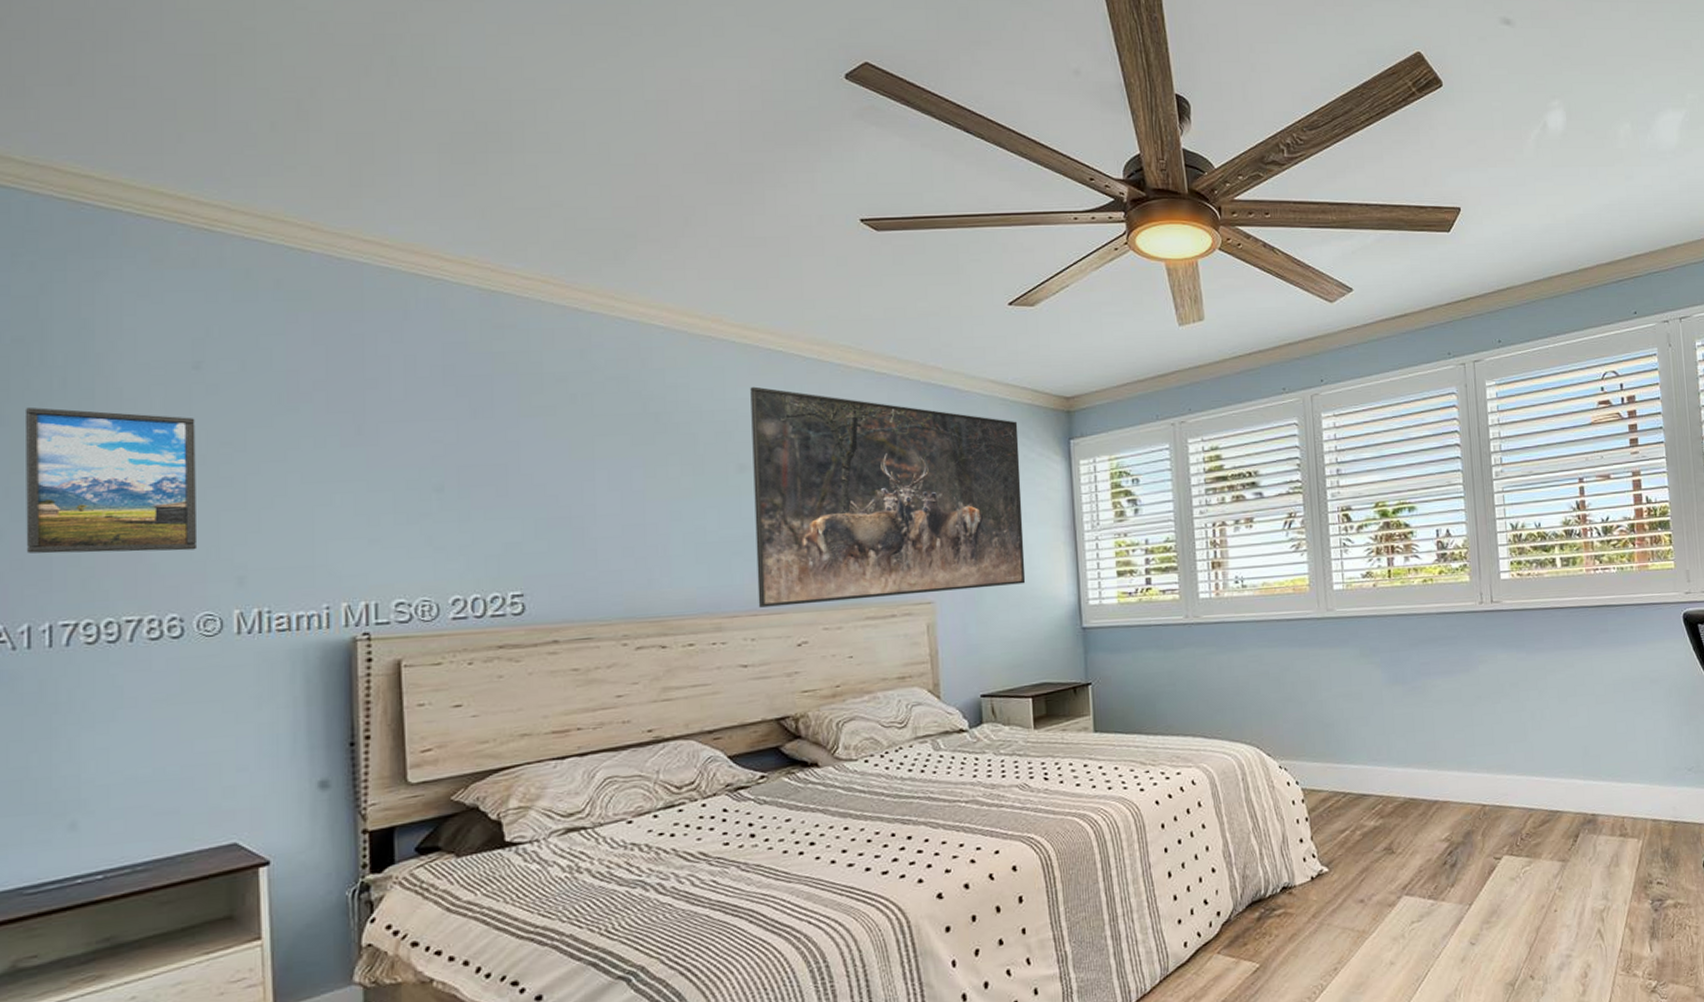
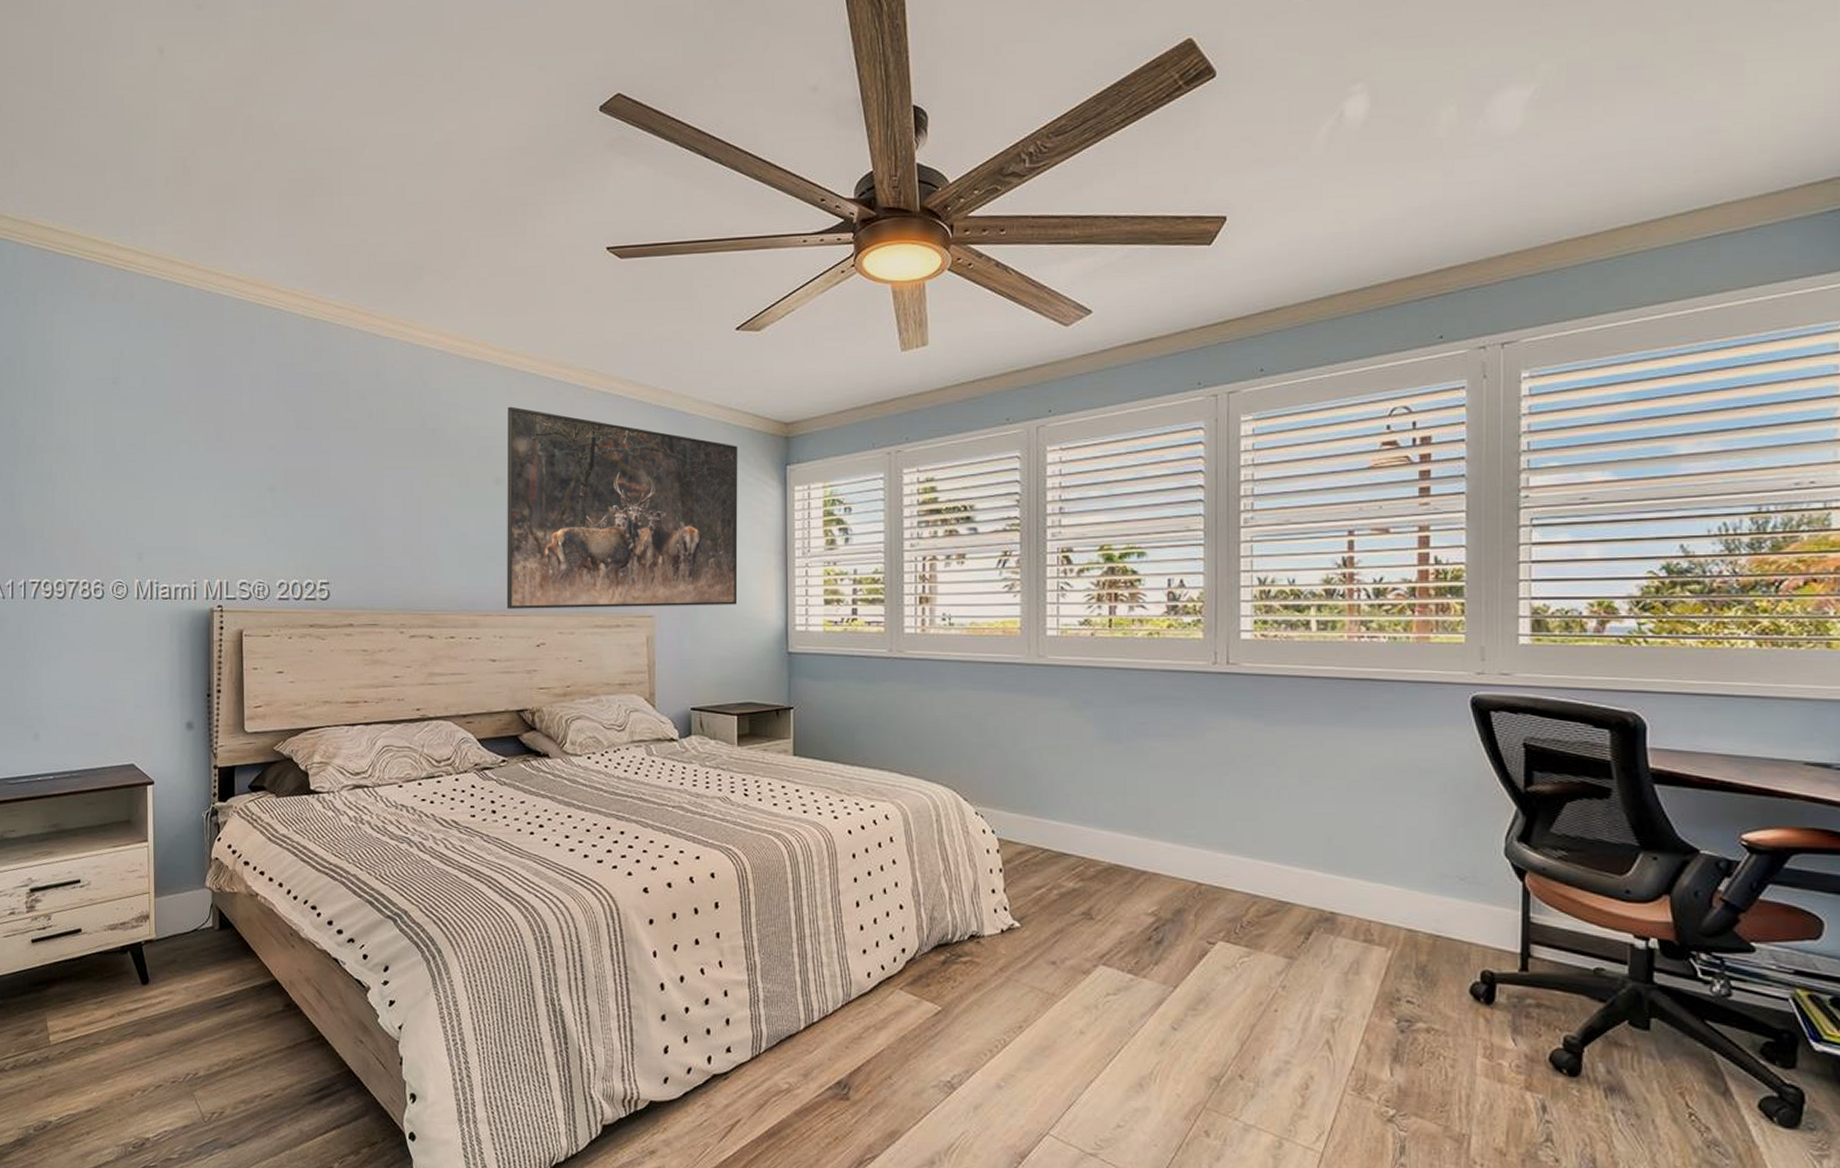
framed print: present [24,407,198,554] -> none [11,413,114,530]

